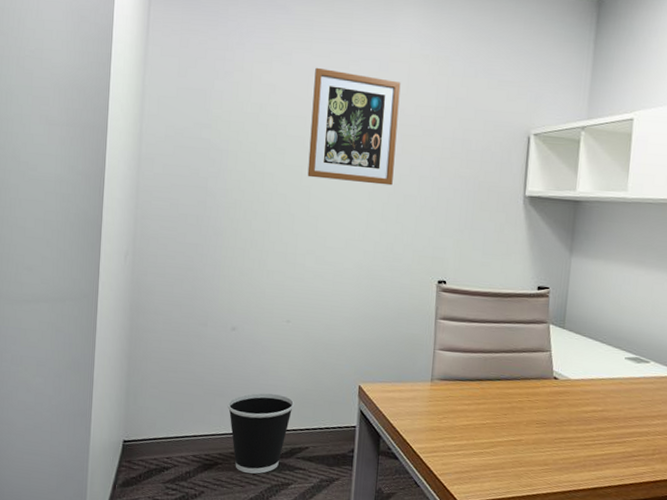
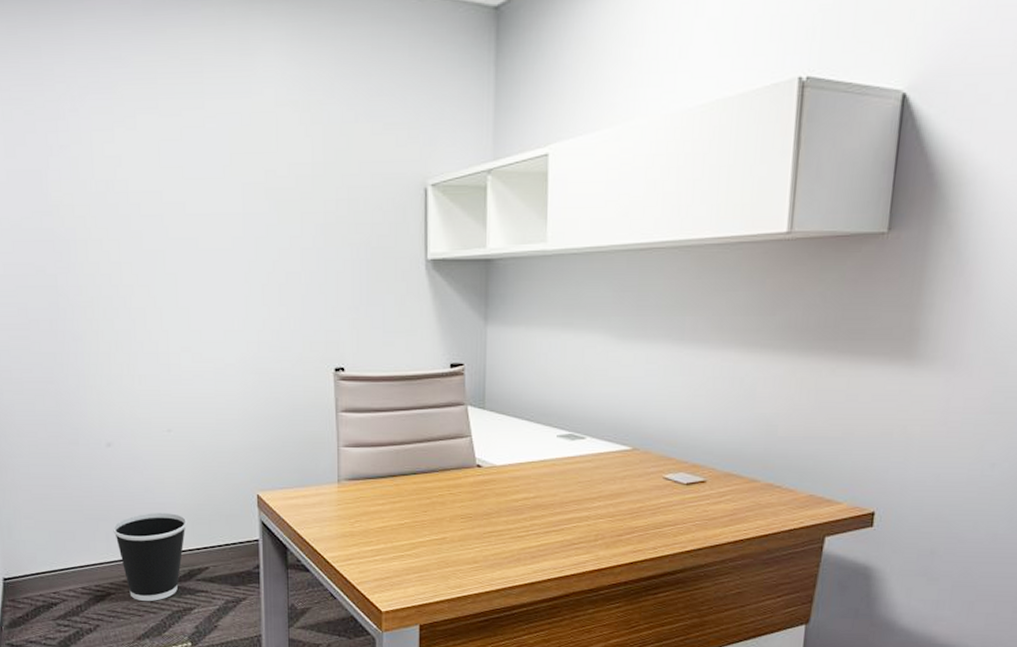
wall art: present [307,67,401,186] -> none [165,129,271,263]

